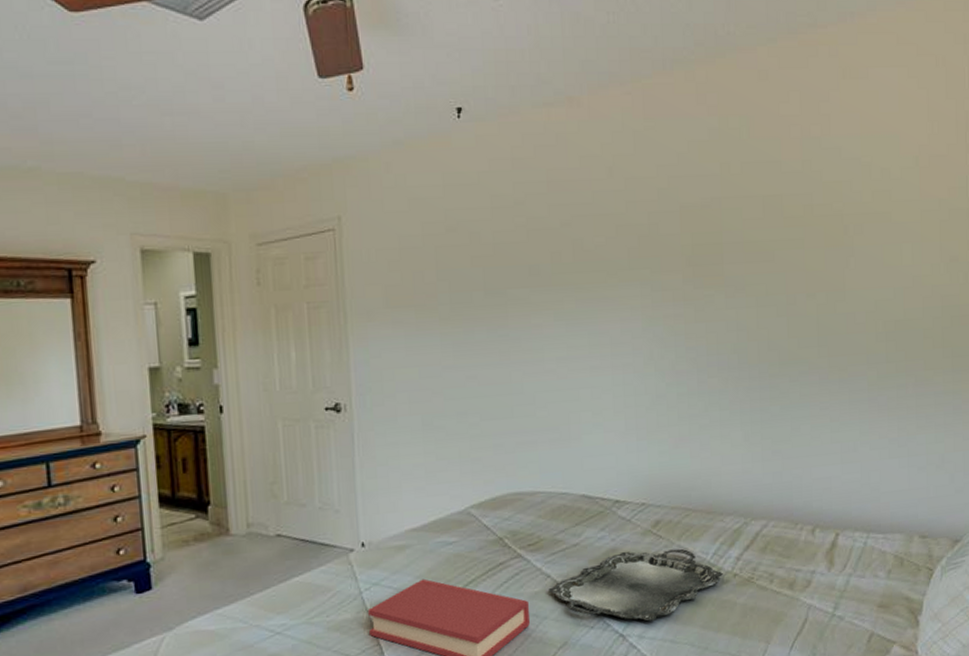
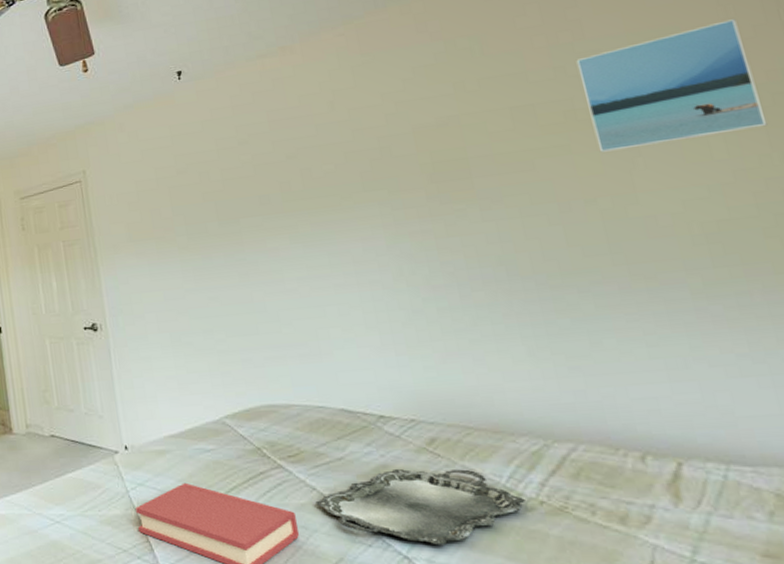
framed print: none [820,136,942,249] -> present [576,19,768,152]

